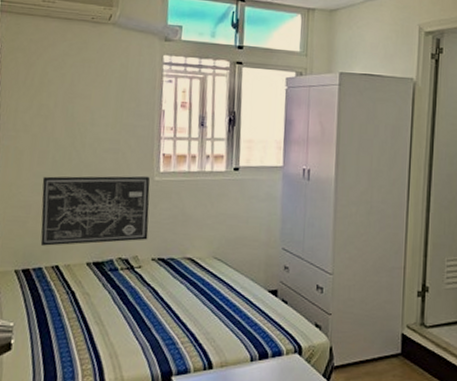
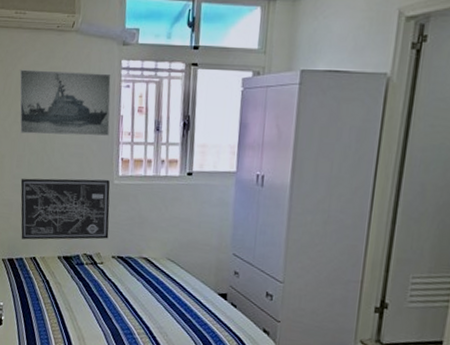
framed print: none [43,59,152,131] -> present [19,69,111,136]

